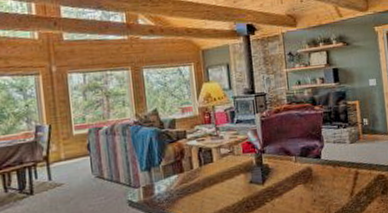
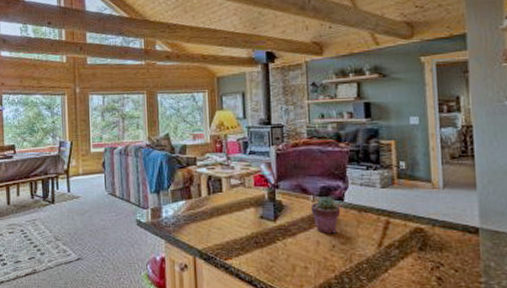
potted succulent: none [293,156,319,190] -> present [310,196,341,234]

